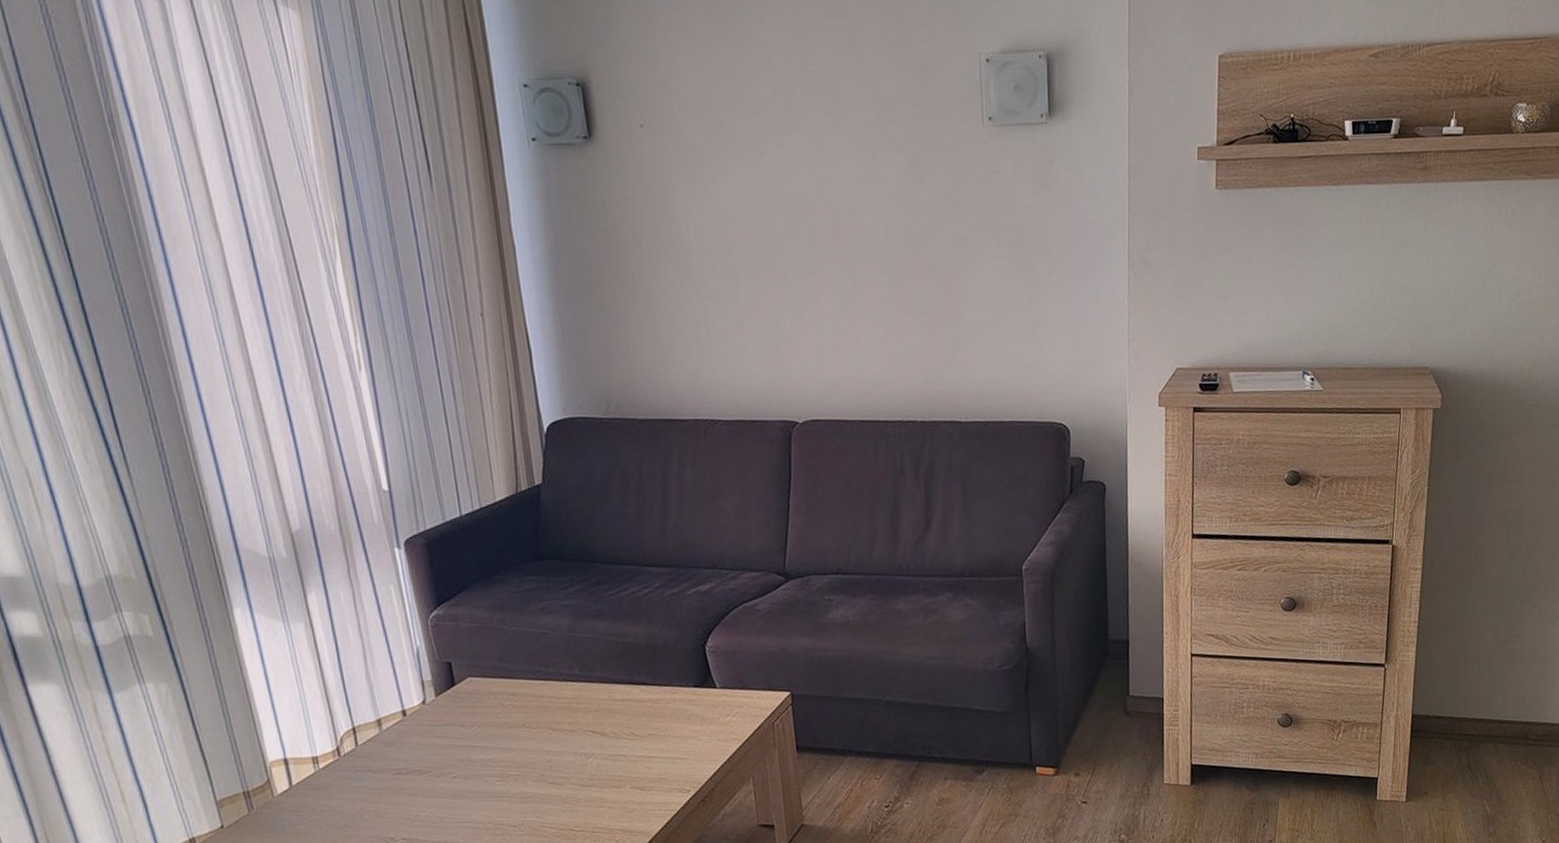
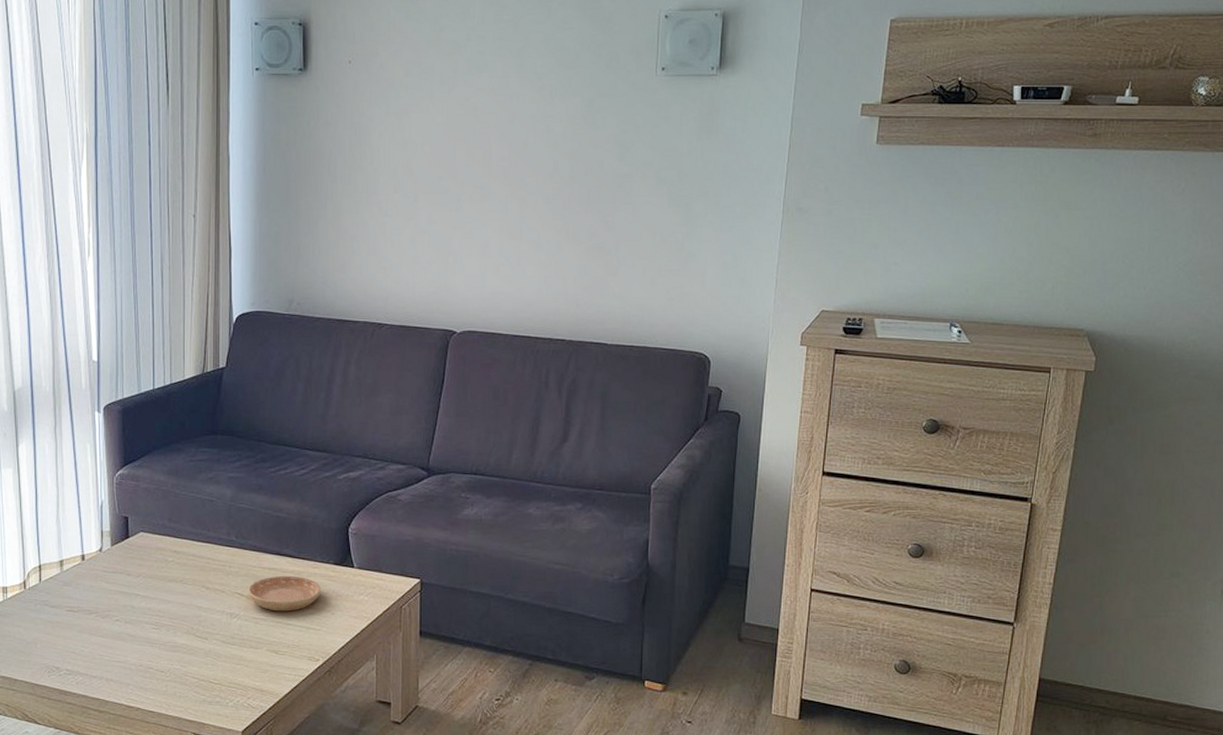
saucer: none [600,704,684,745] -> present [247,575,322,612]

